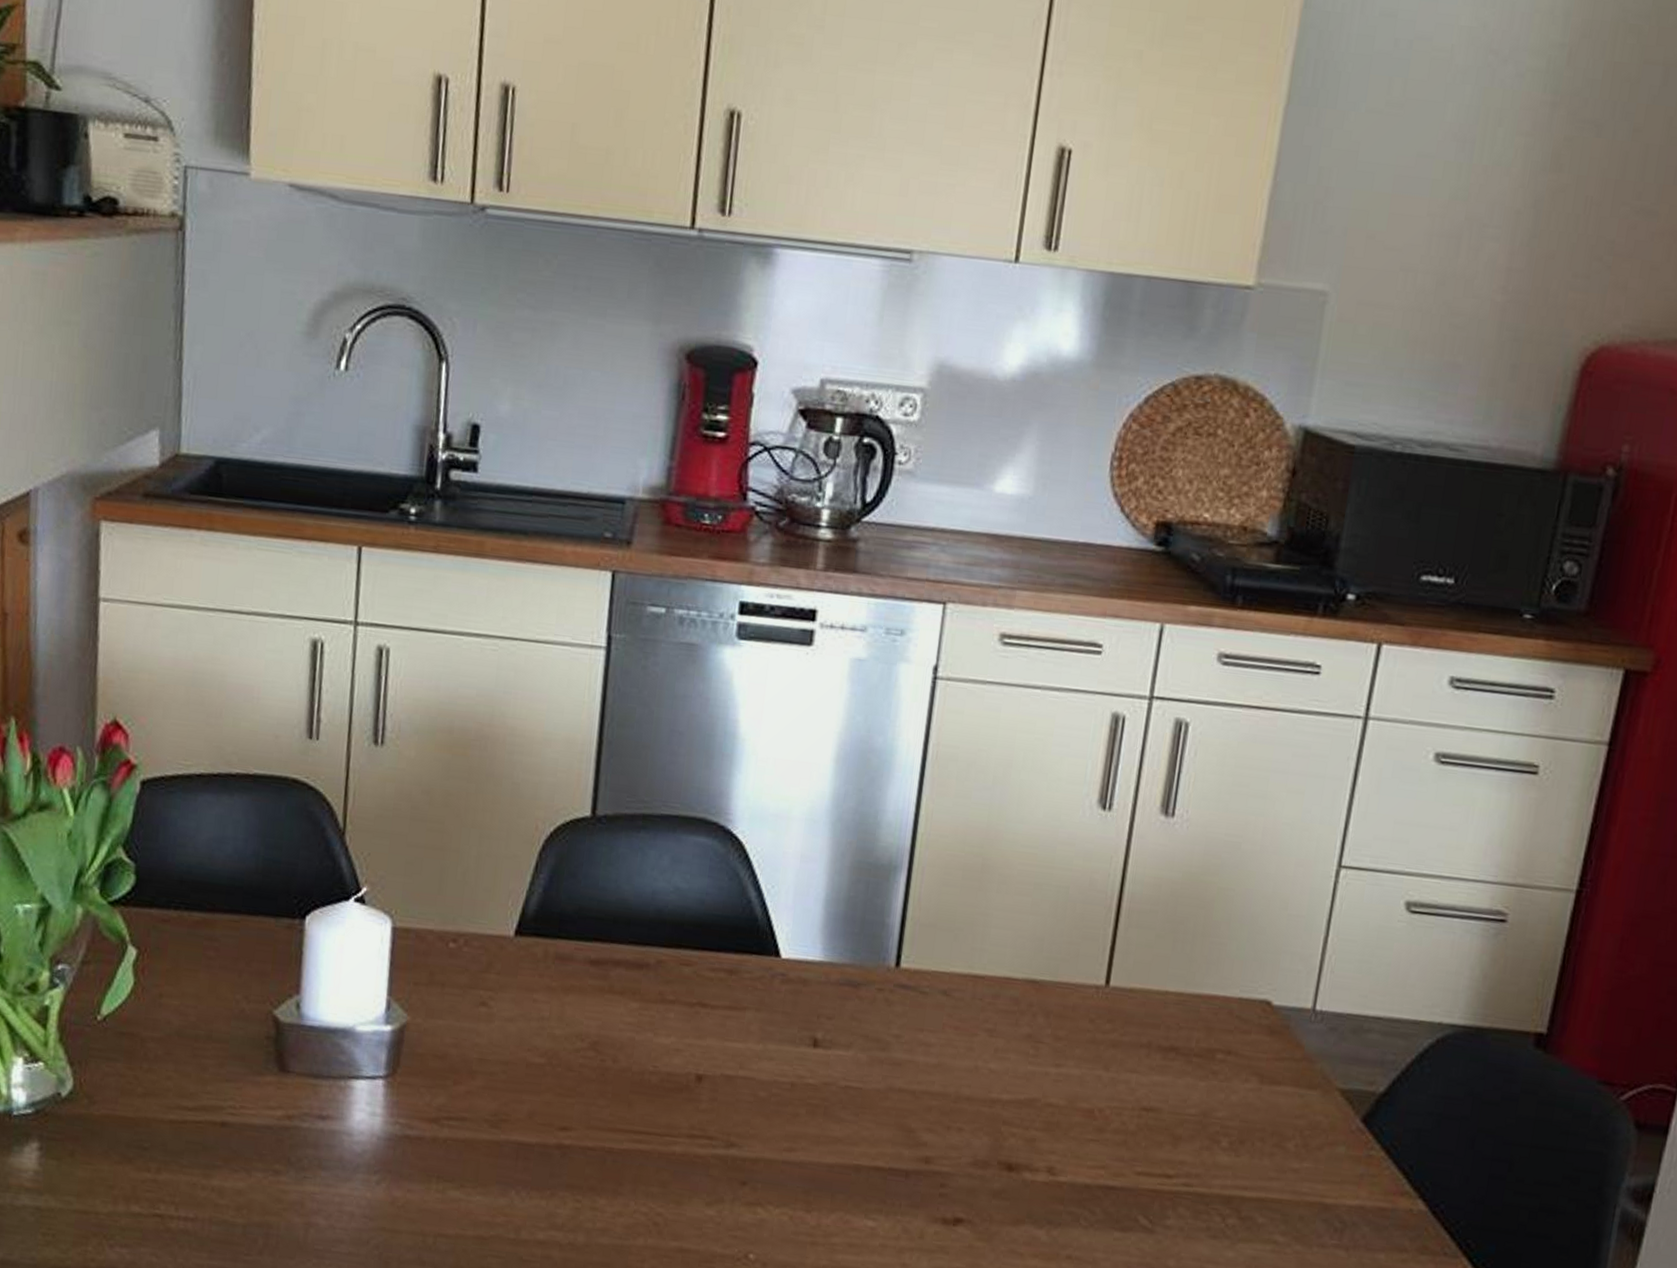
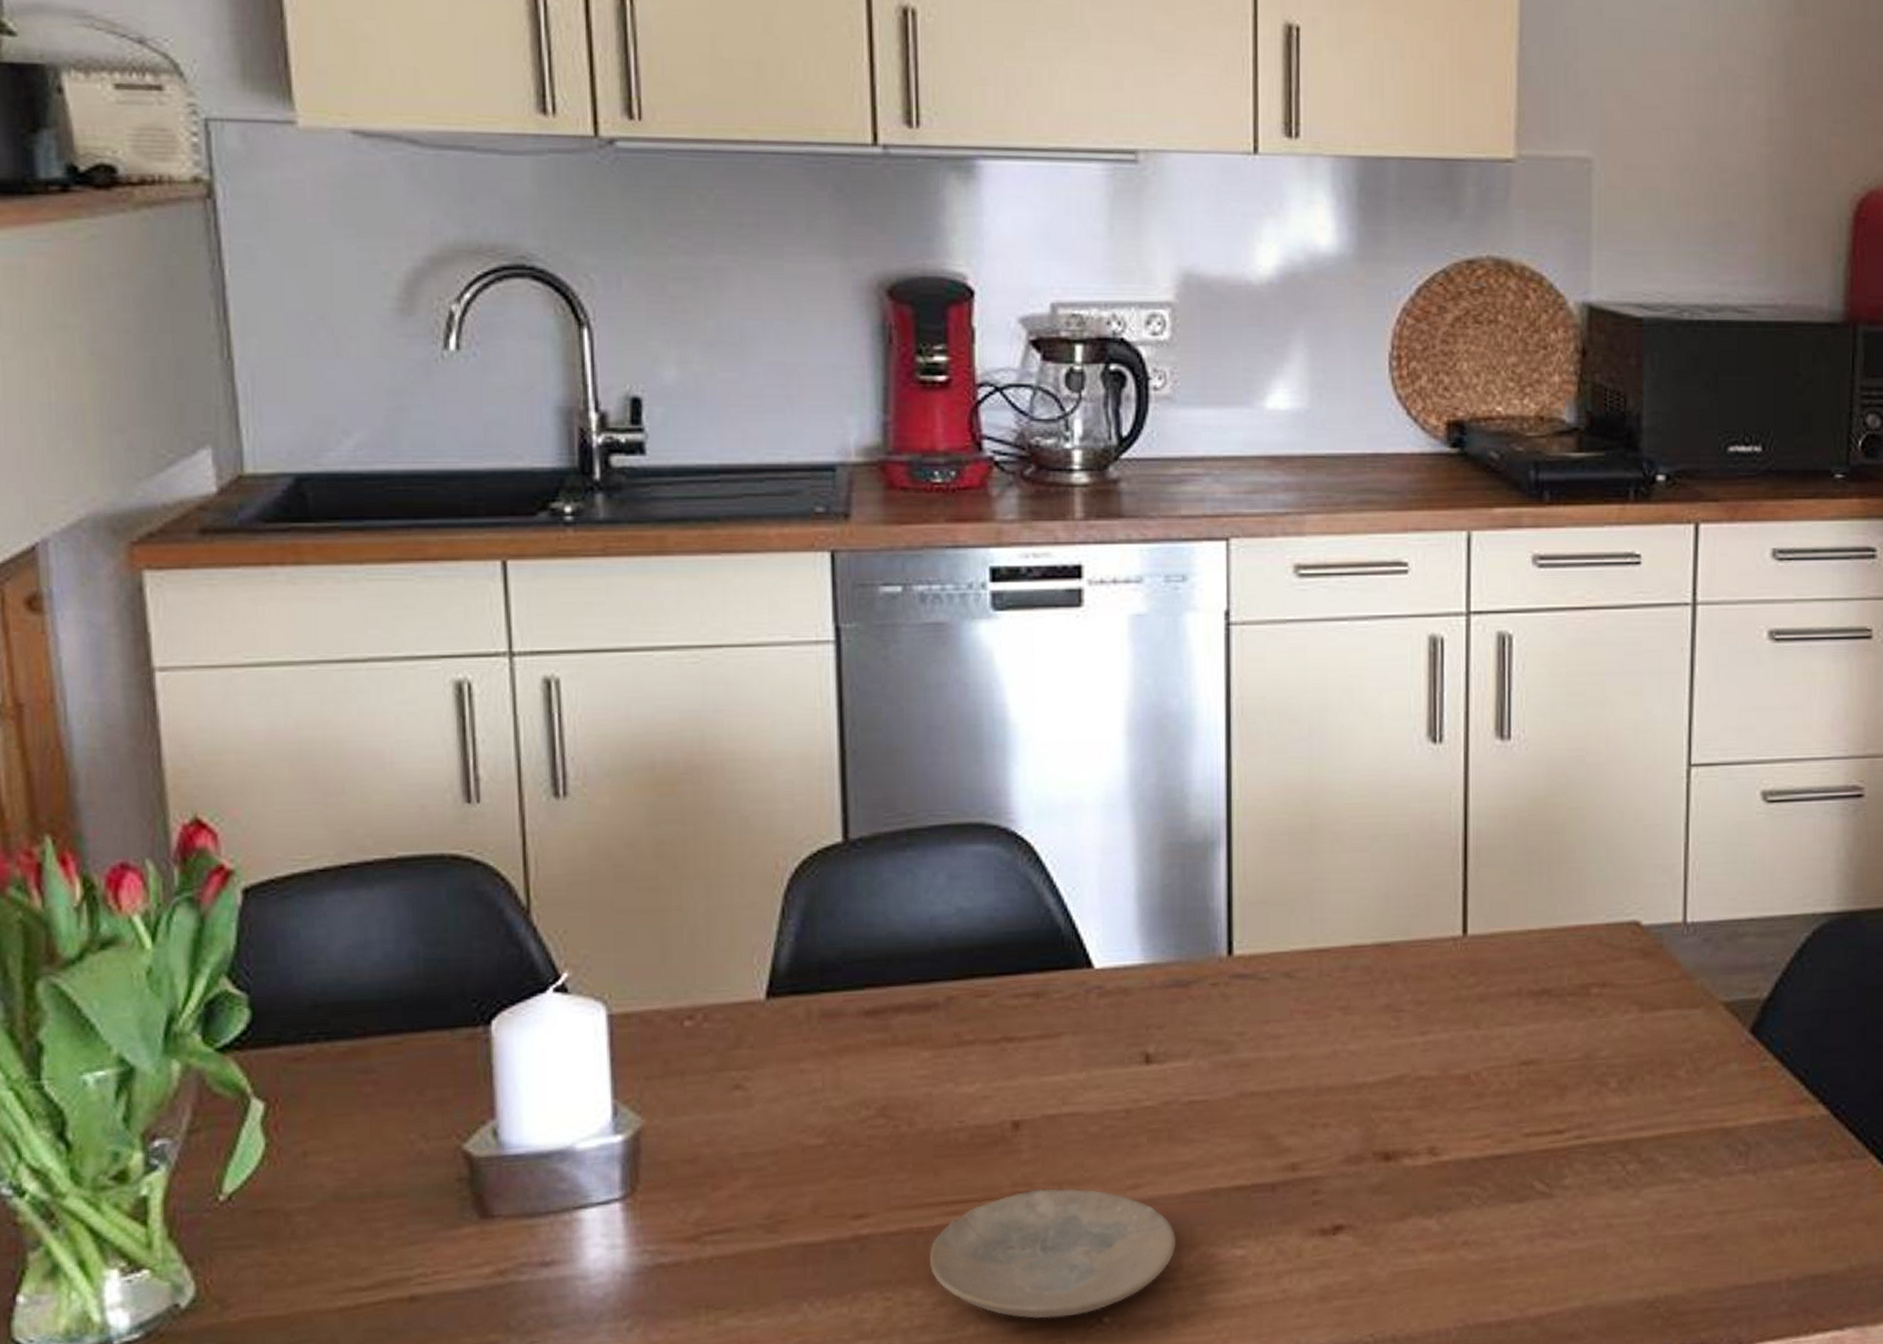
plate: none [615,1135,819,1248] -> present [930,1188,1176,1319]

